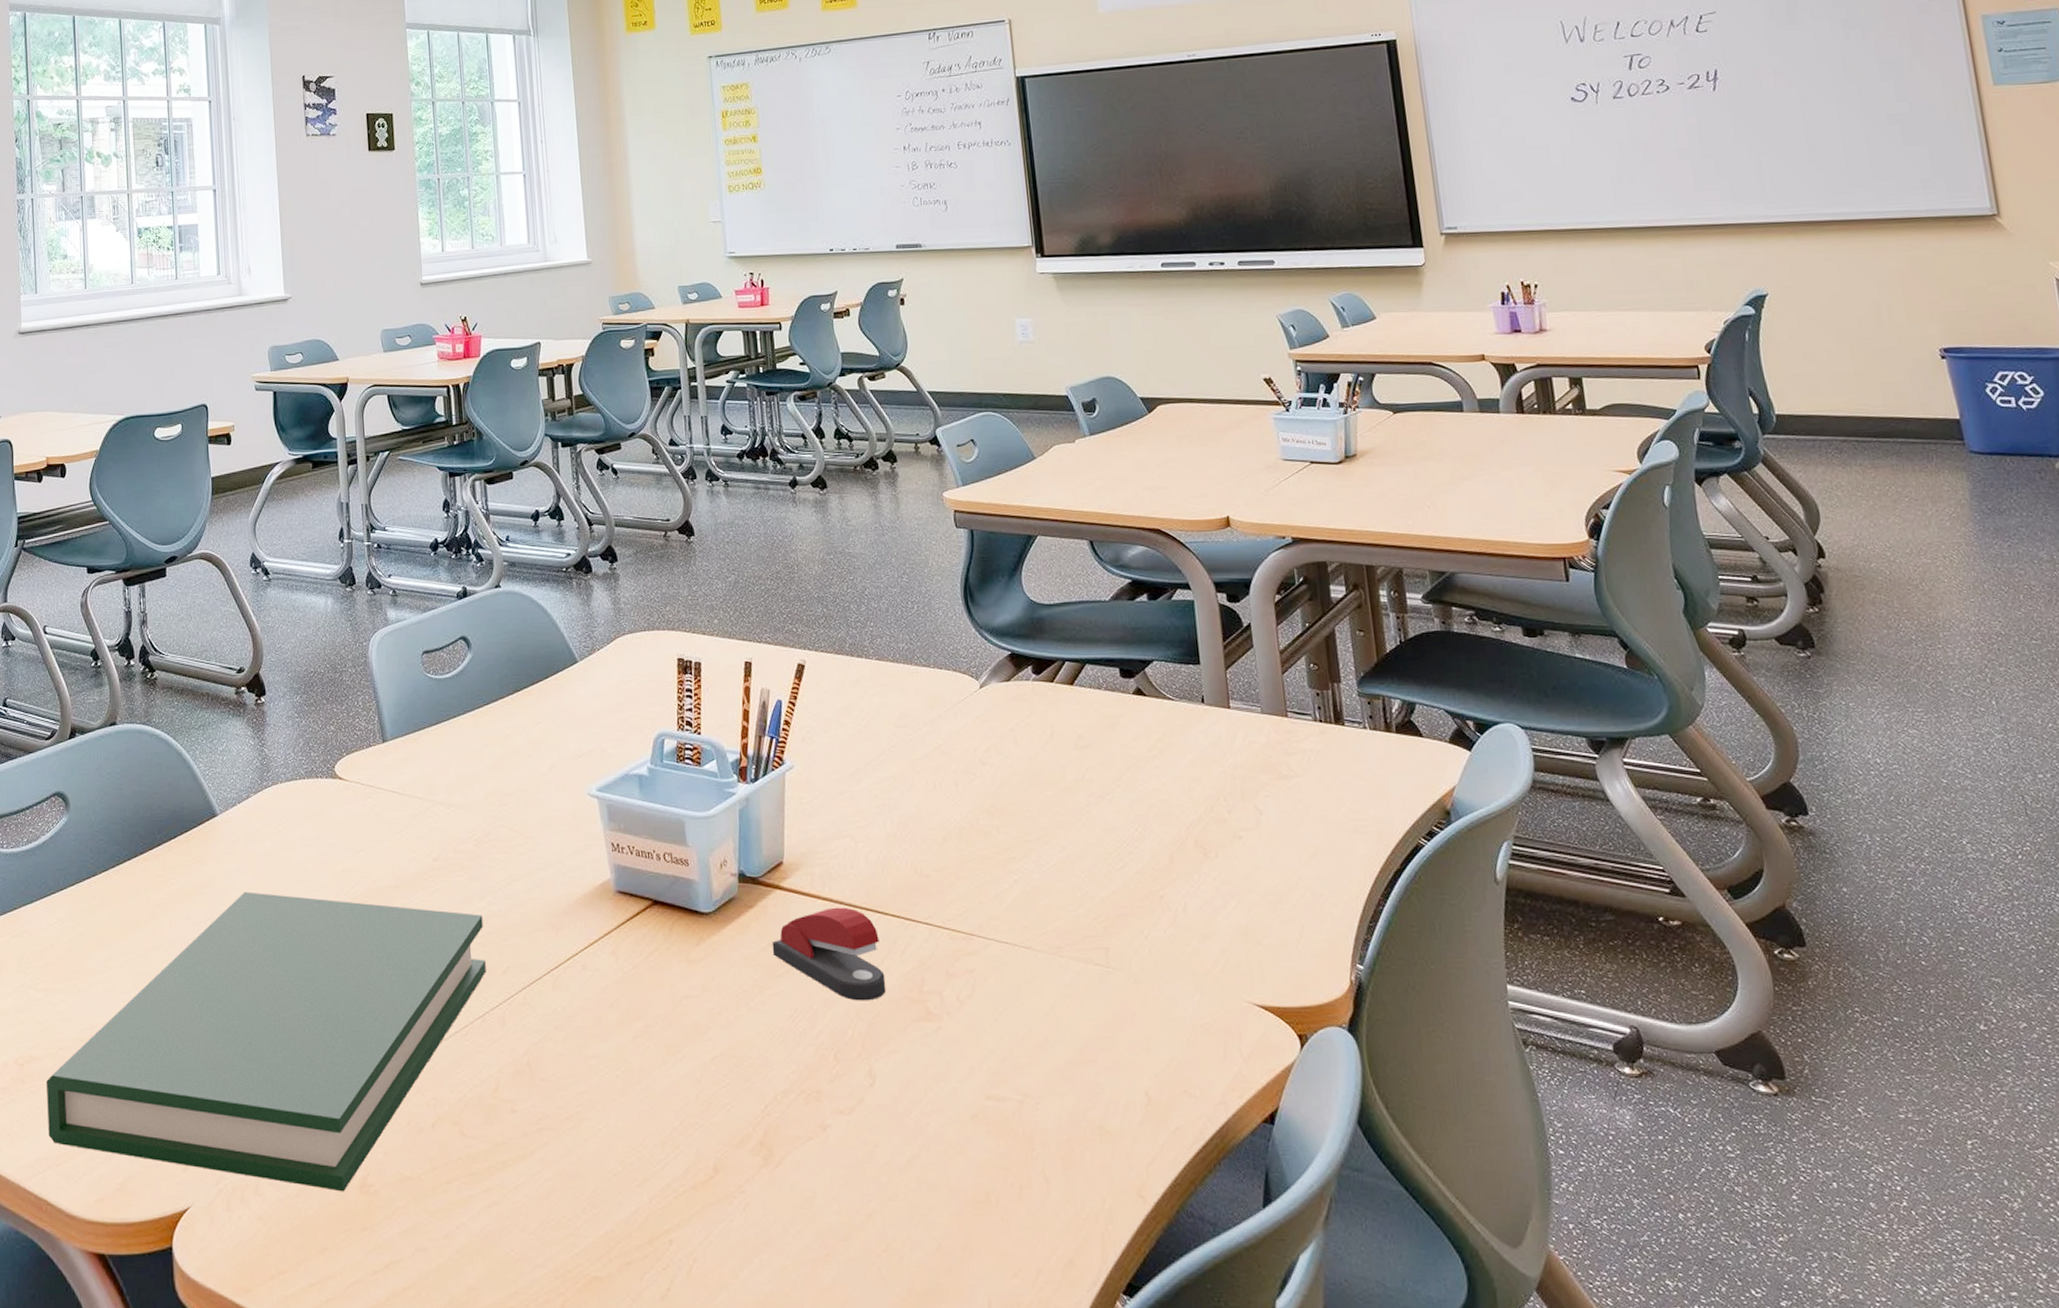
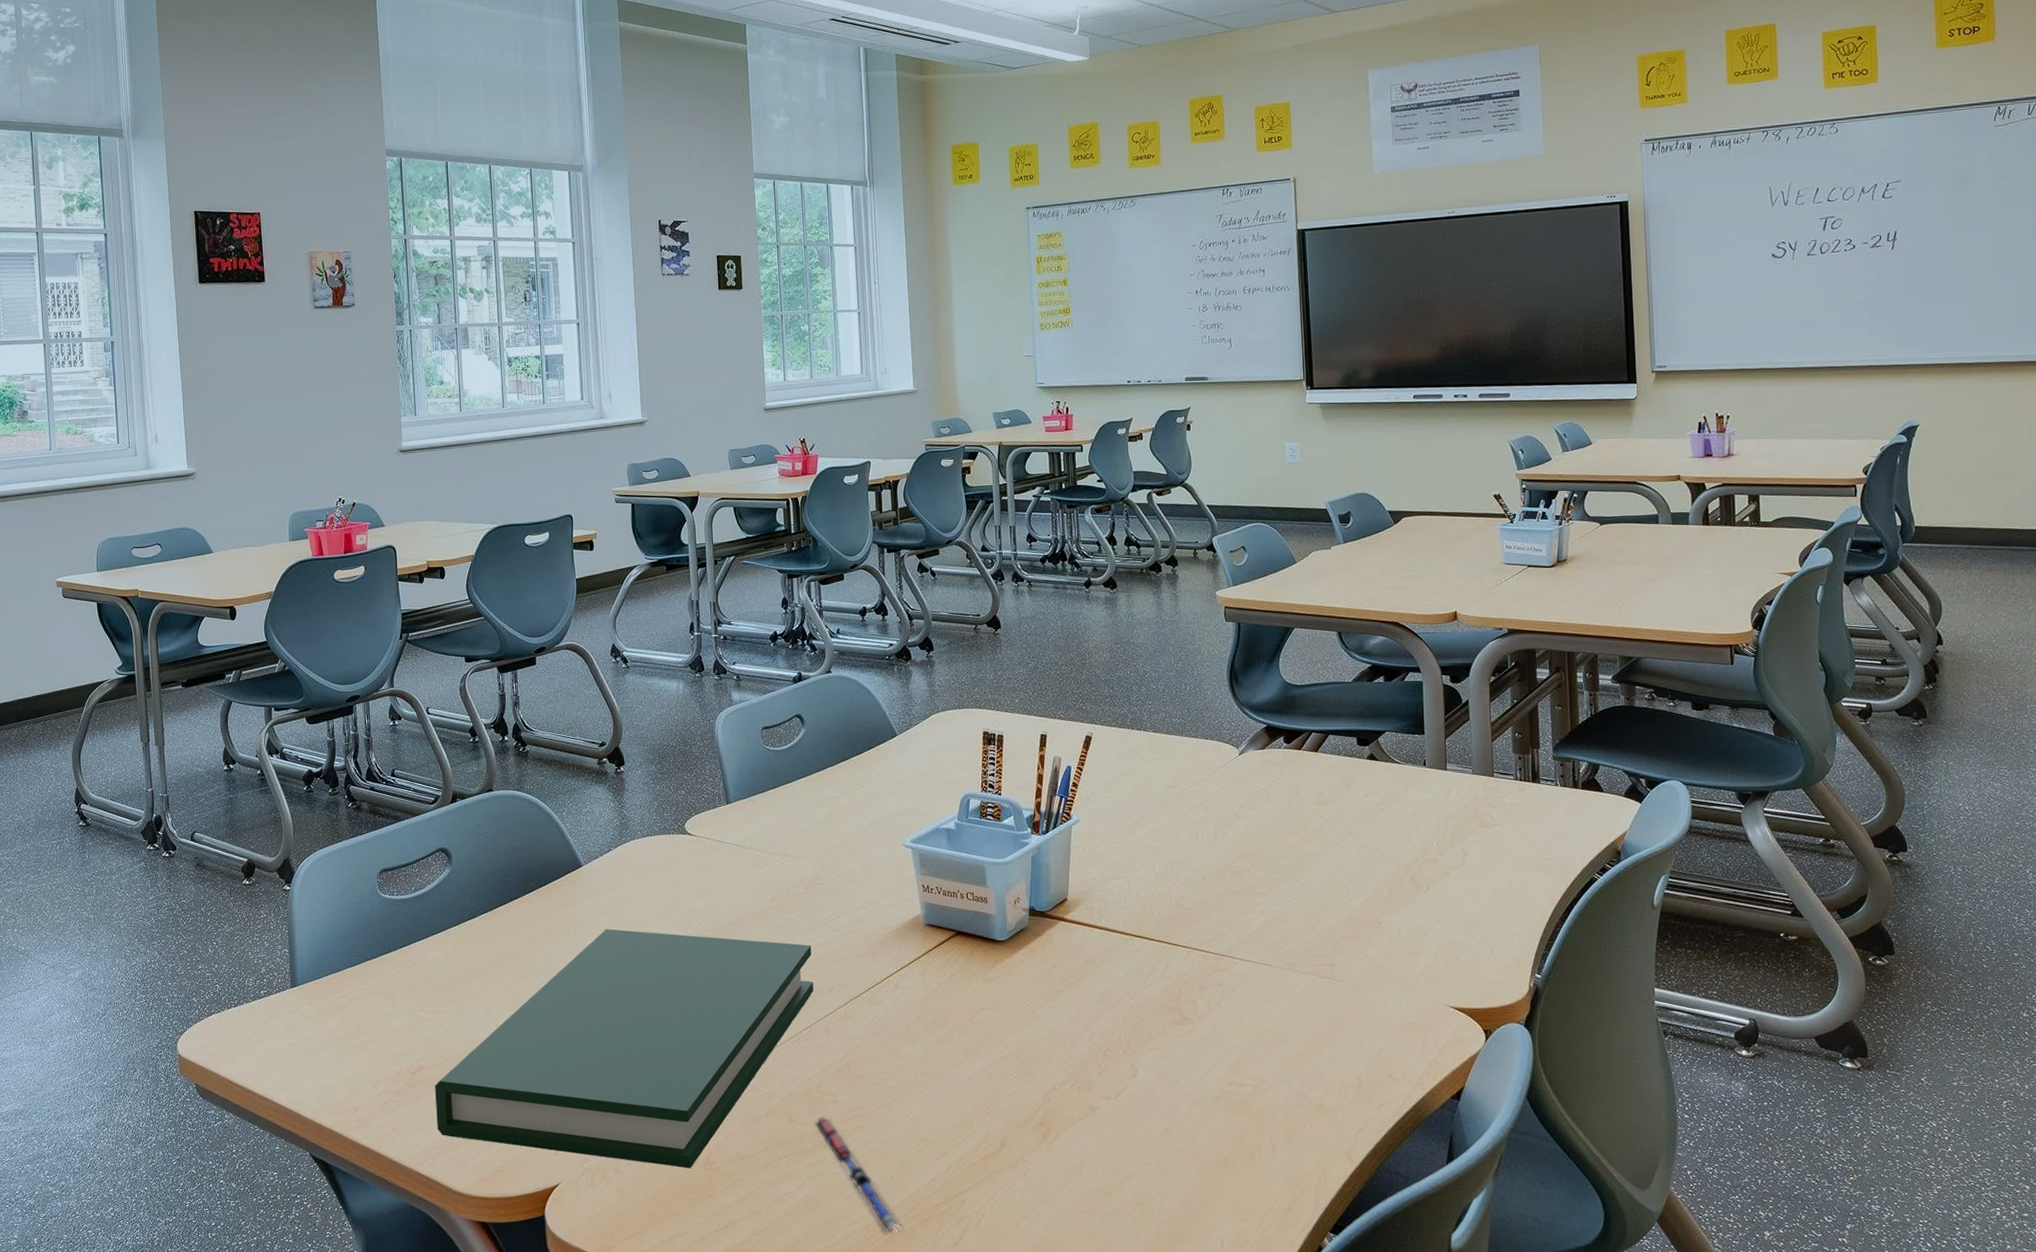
pen: none [489,1128,598,1281] -> present [814,1115,903,1234]
stapler: present [771,907,886,1001] -> none [1055,934,1149,1010]

